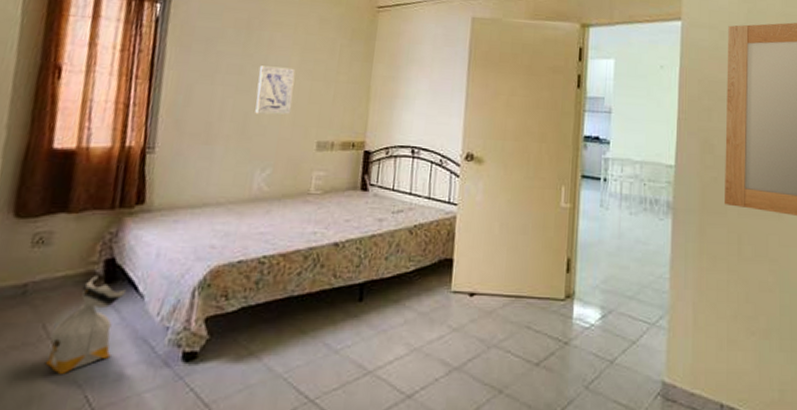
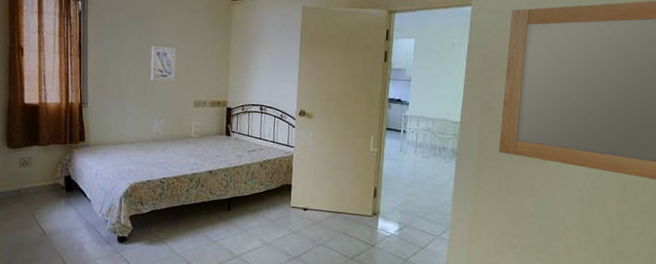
bag: present [46,275,126,374] -> none [38,186,79,245]

